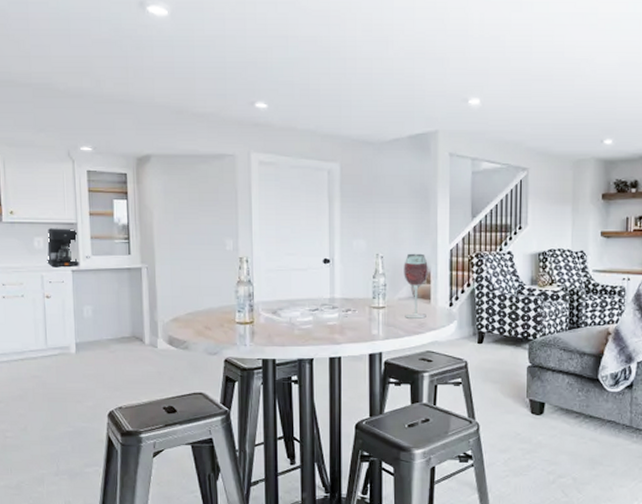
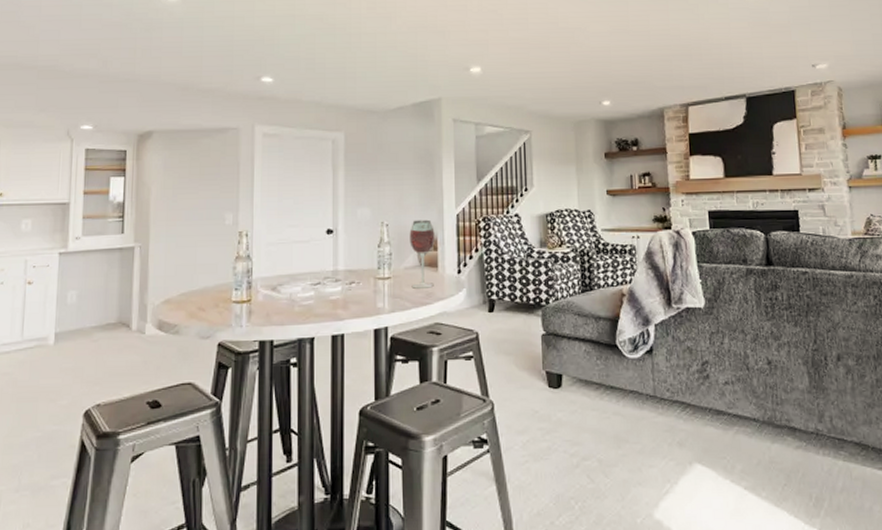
coffee maker: present [47,228,79,268] -> none [33,208,68,251]

